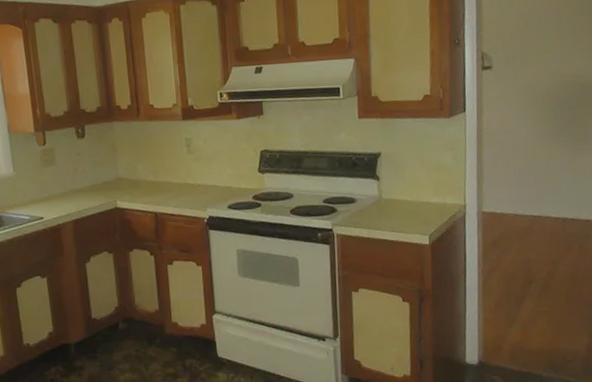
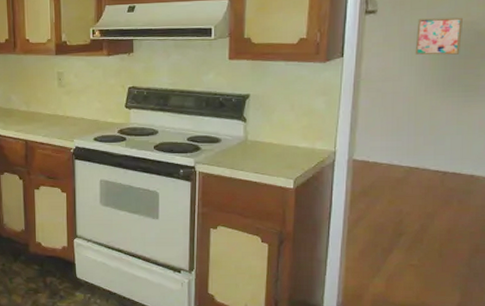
wall art: none [529,71,569,107] -> present [415,17,464,55]

